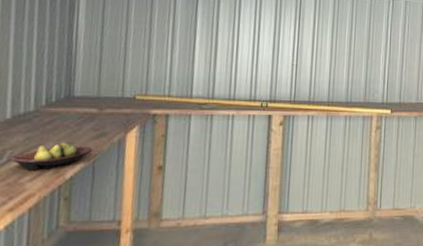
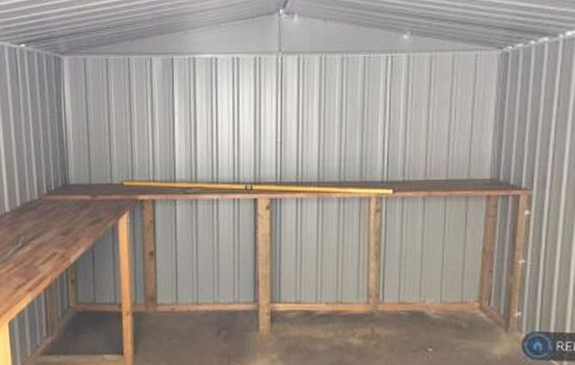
fruit bowl: present [11,142,93,171] -> none [25,228,91,255]

